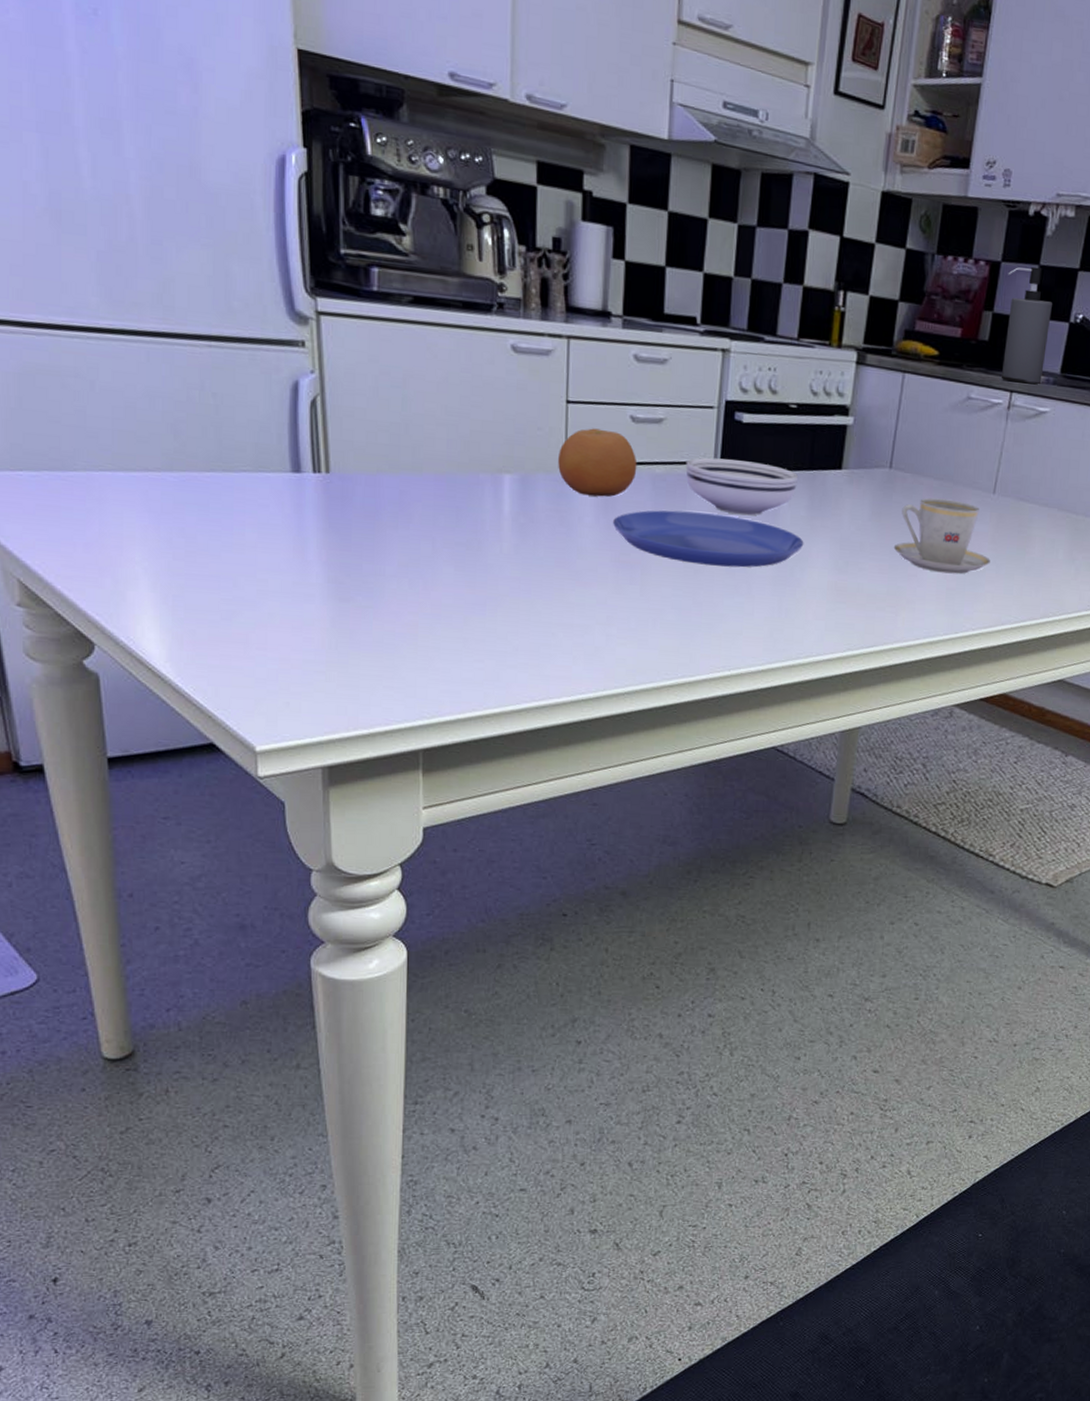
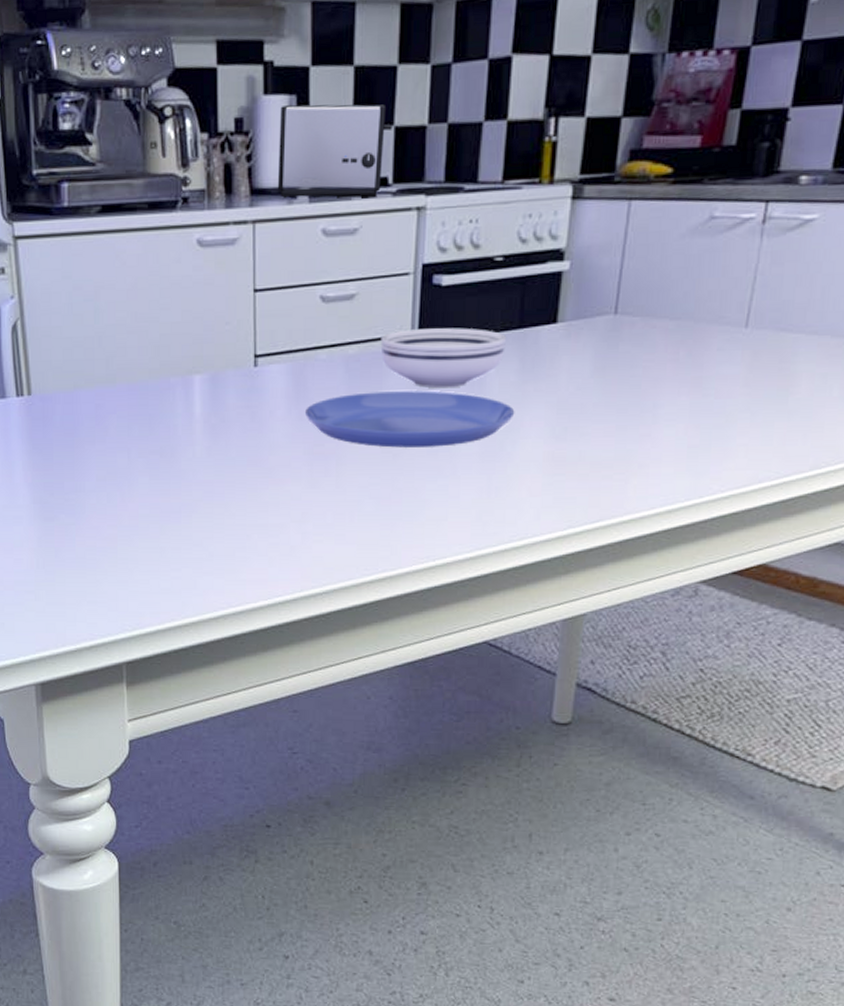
fruit: present [558,428,637,497] -> none [247,314,329,387]
toaster: none [592,234,702,333] -> present [277,104,392,199]
teacup: present [893,497,990,574] -> none [621,341,743,429]
soap dispenser: present [1001,266,1052,384] -> none [753,43,820,190]

